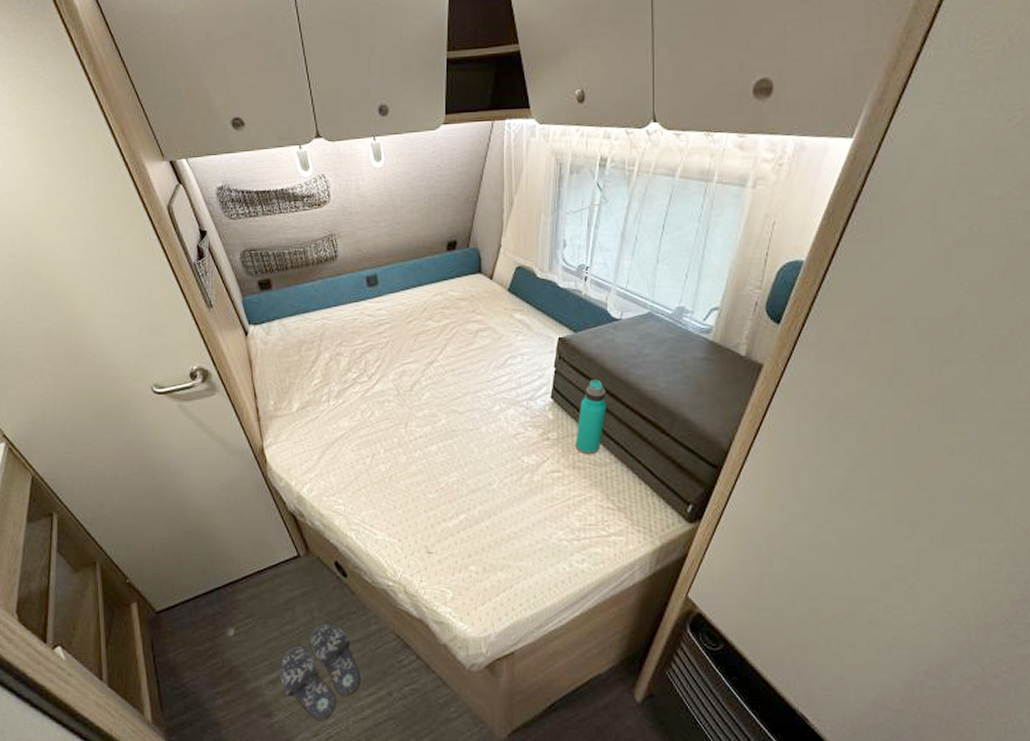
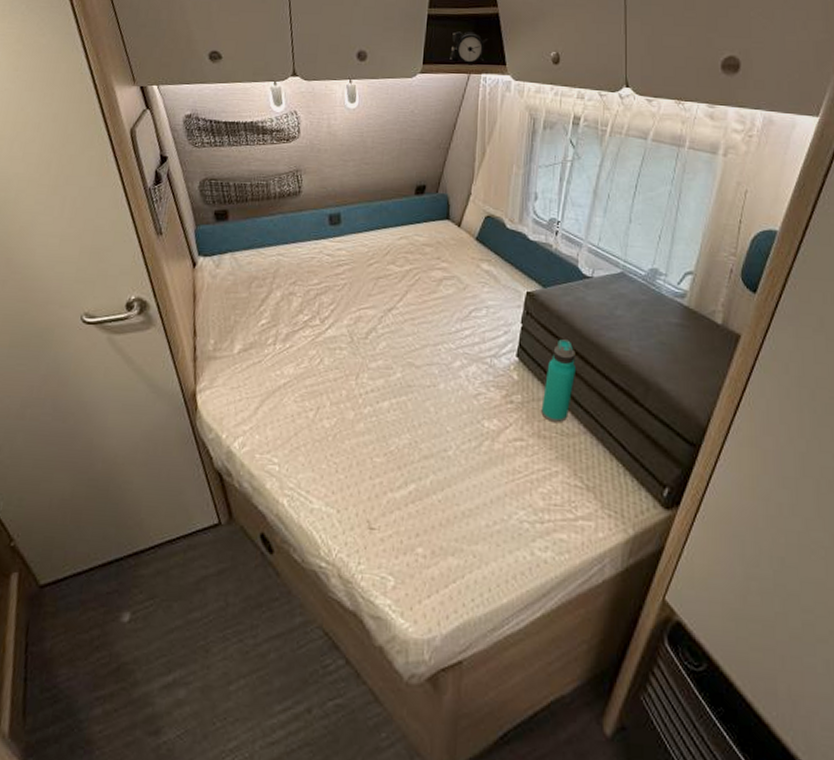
slippers: present [280,623,361,720] -> none [177,611,276,743]
alarm clock: none [472,74,511,110] -> present [450,31,488,64]

